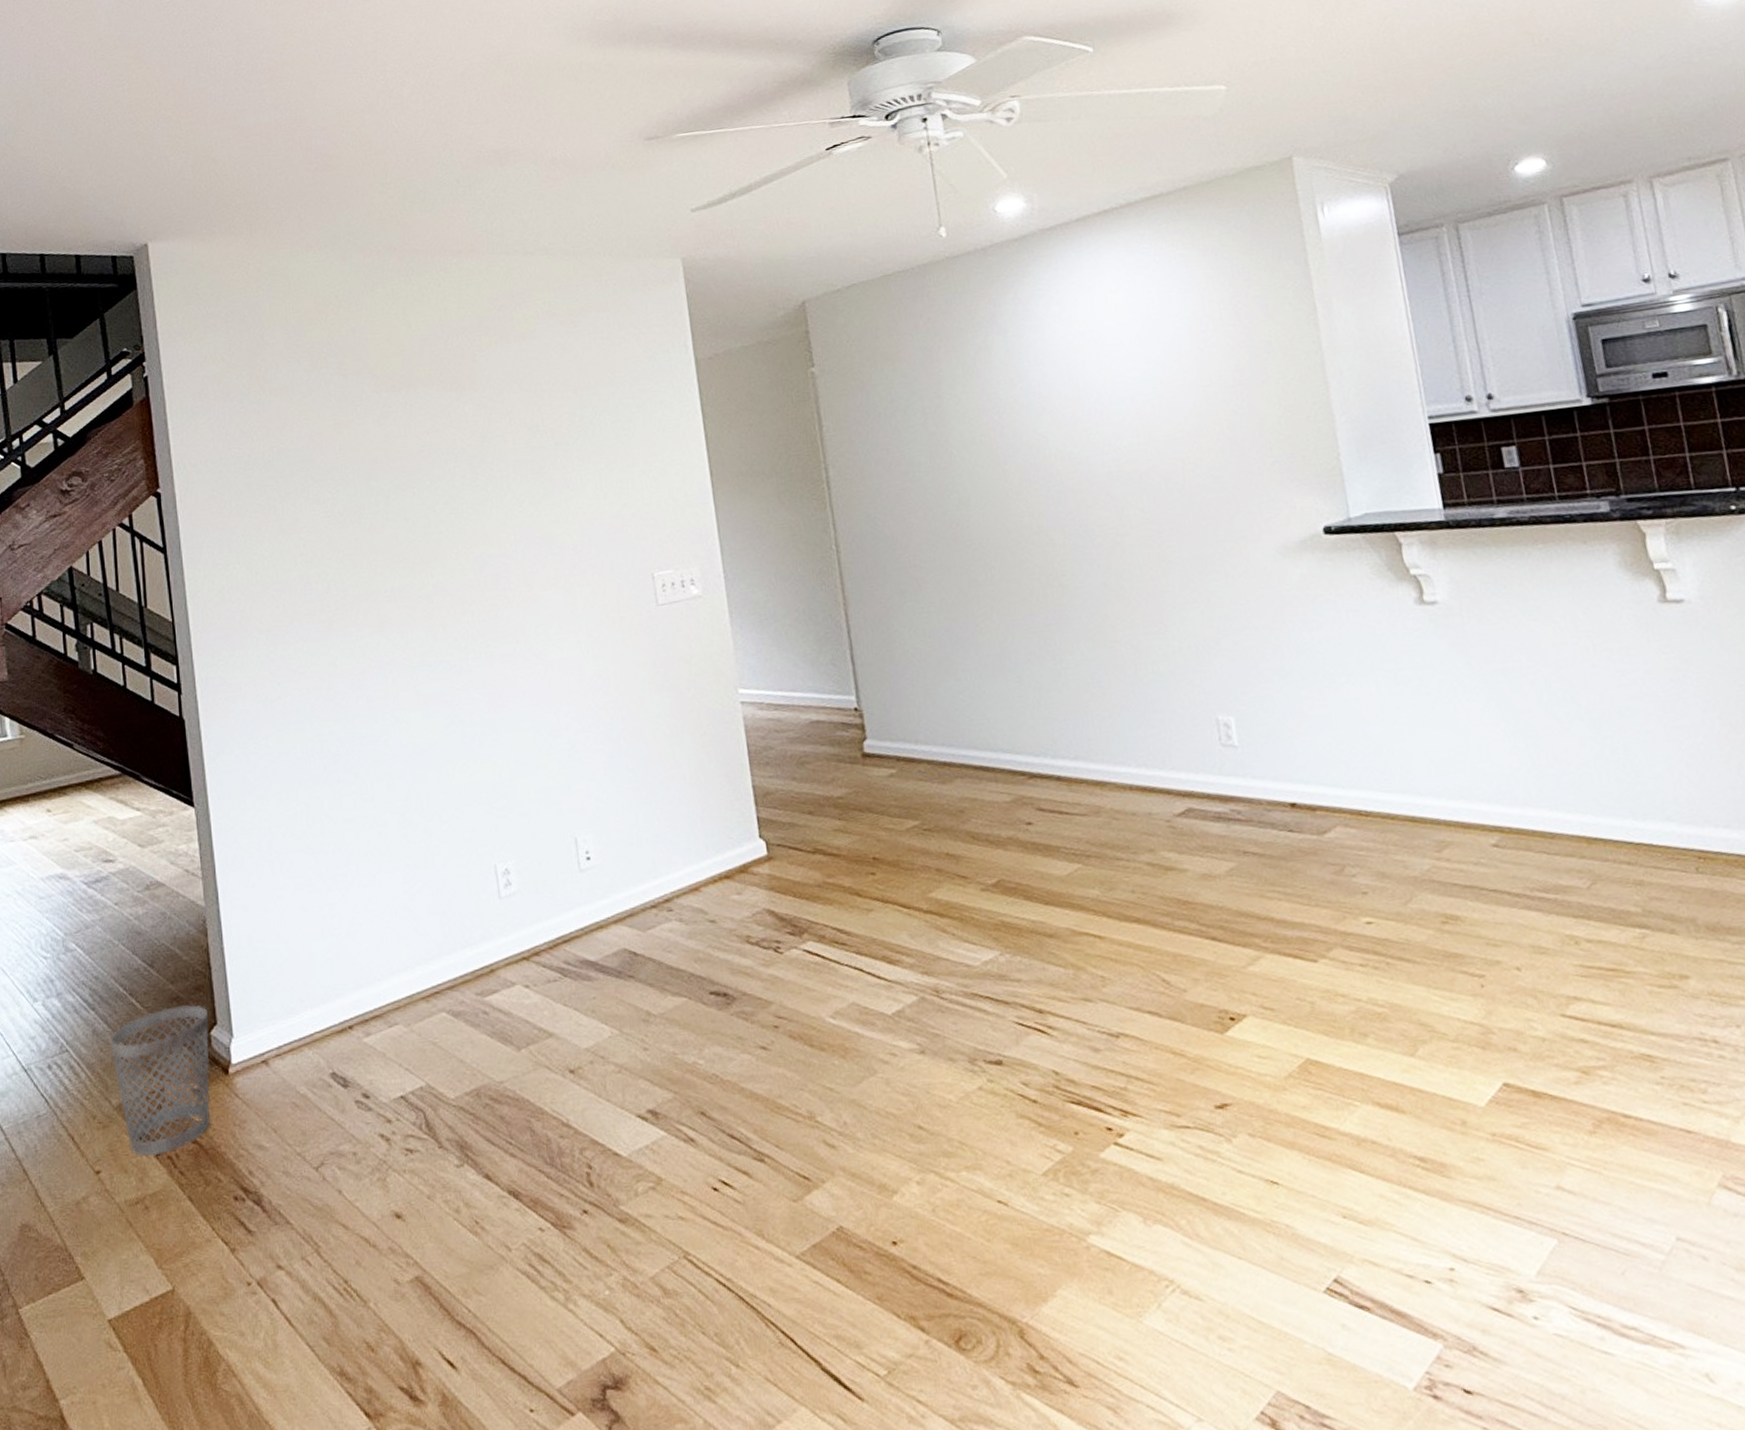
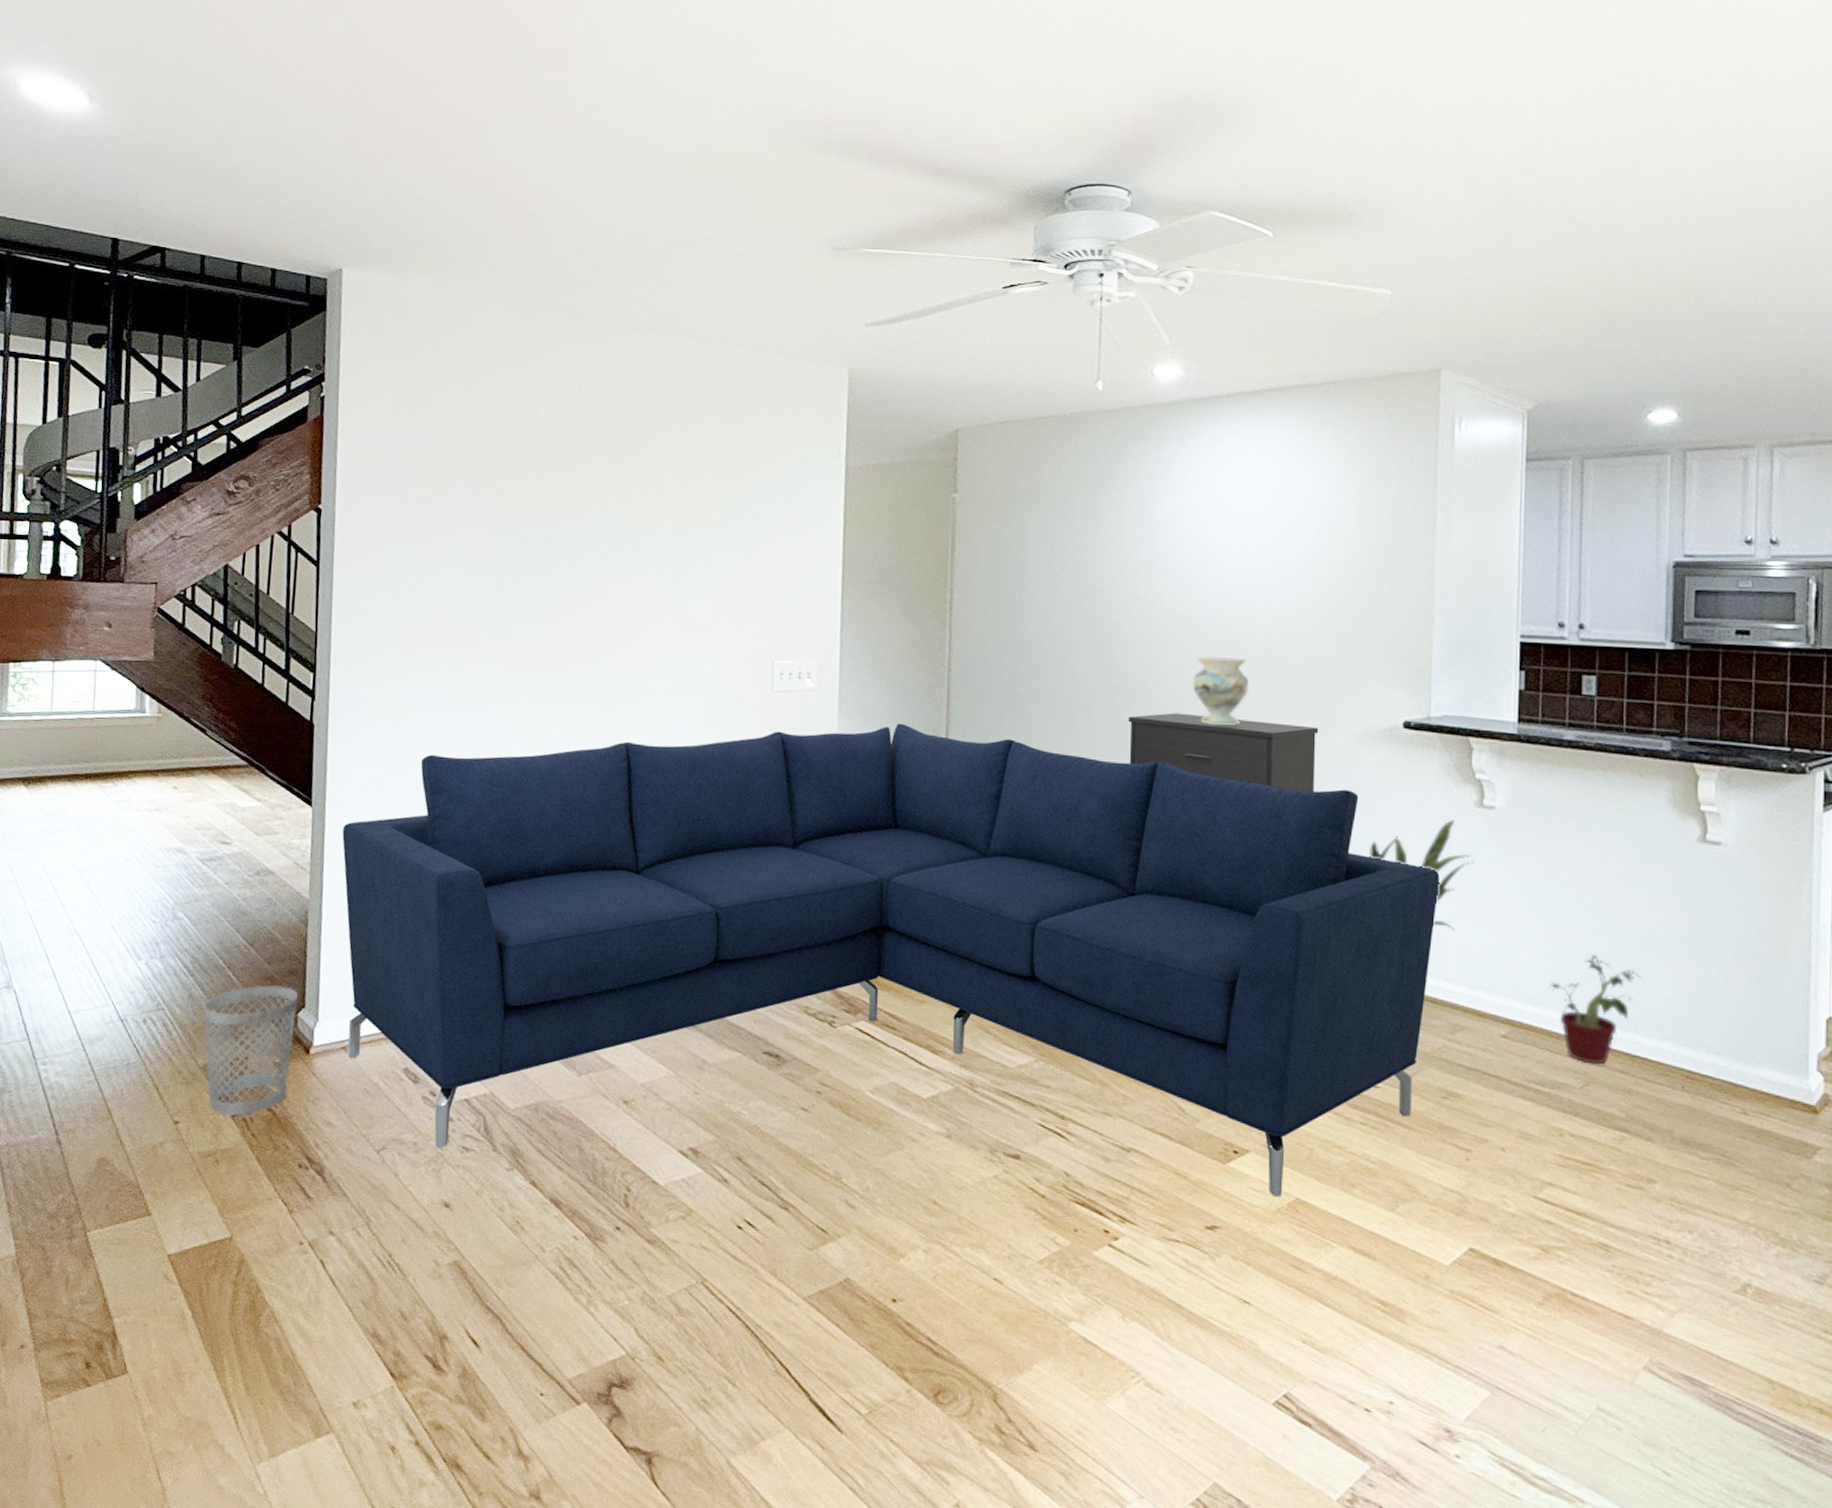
sofa: none [230,609,1413,1155] -> present [342,723,1440,1197]
dresser: none [1034,548,1244,620] -> present [1129,712,1319,792]
decorative vase: none [1094,489,1155,564] -> present [1193,657,1248,725]
house plant: none [1313,622,1427,742] -> present [1370,820,1474,932]
potted plant: none [1532,741,1628,861] -> present [1550,954,1641,1065]

